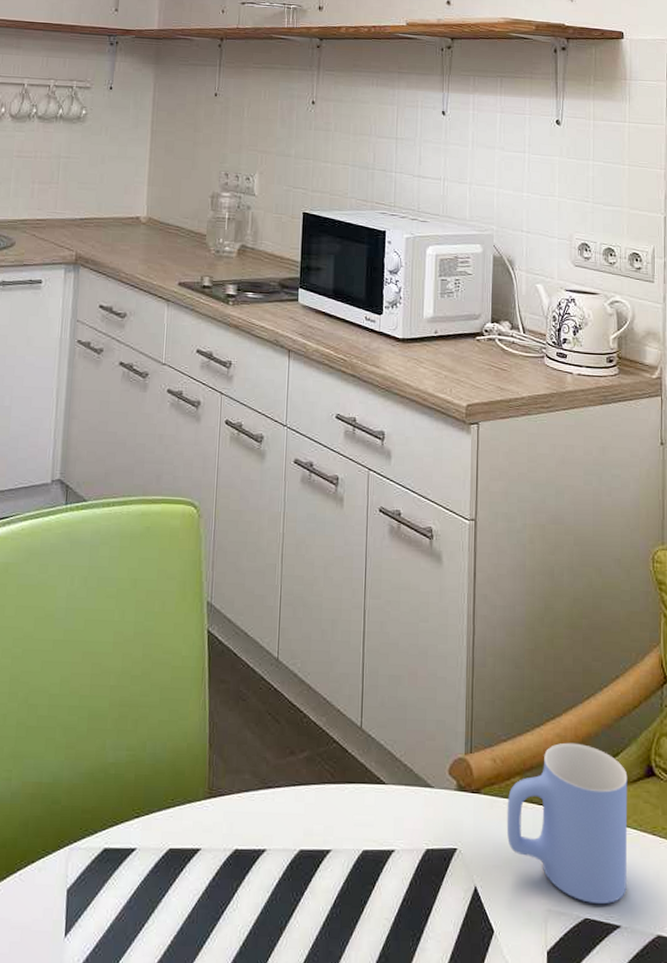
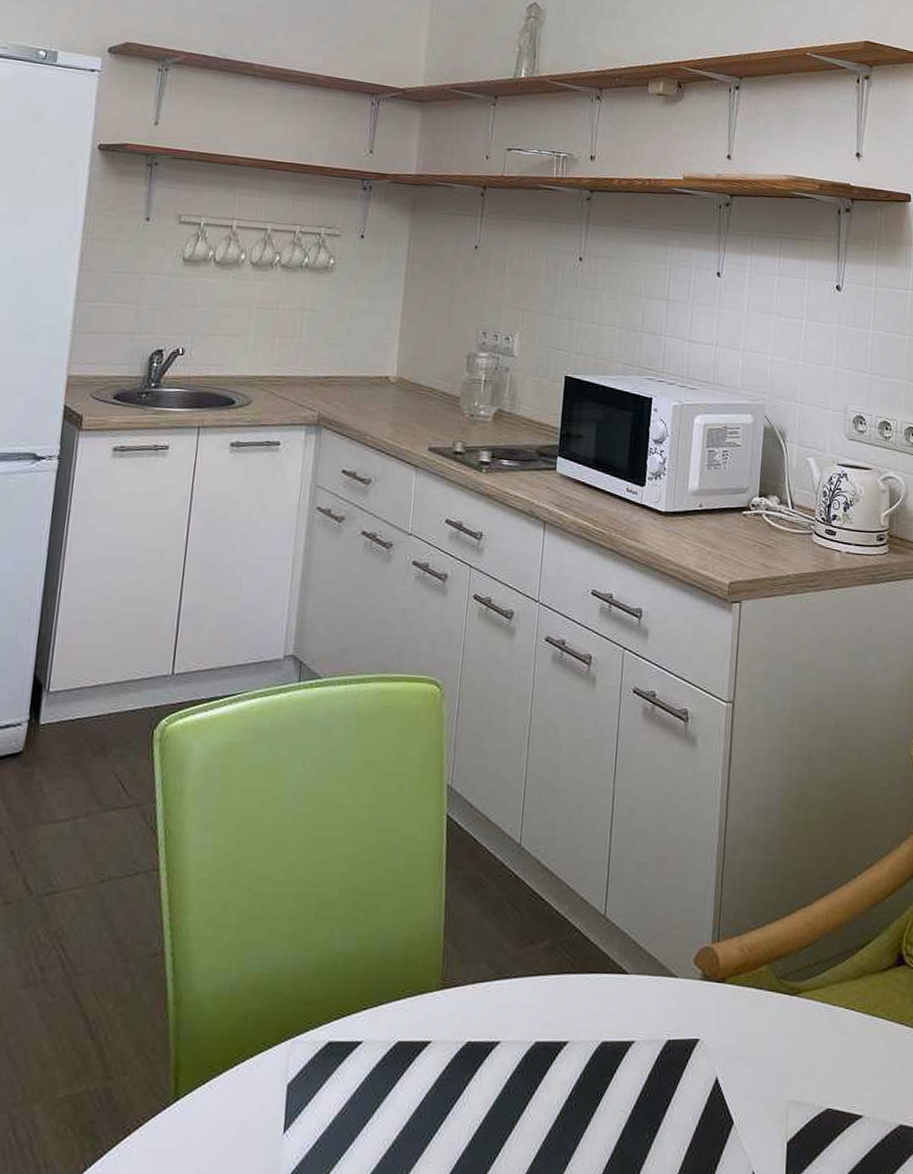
mug: present [506,742,628,904] -> none [751,931,878,1094]

